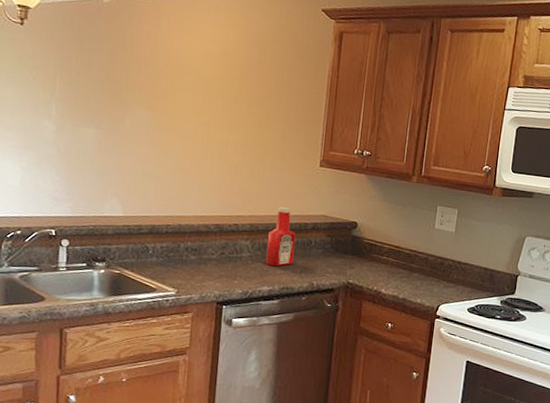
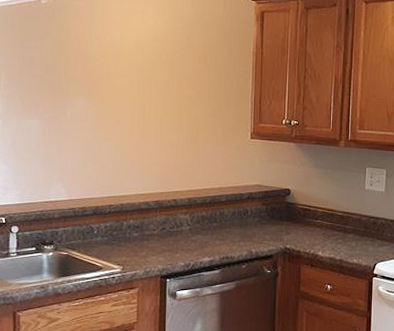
ketchup bottle: present [266,207,296,267] -> none [205,180,233,237]

